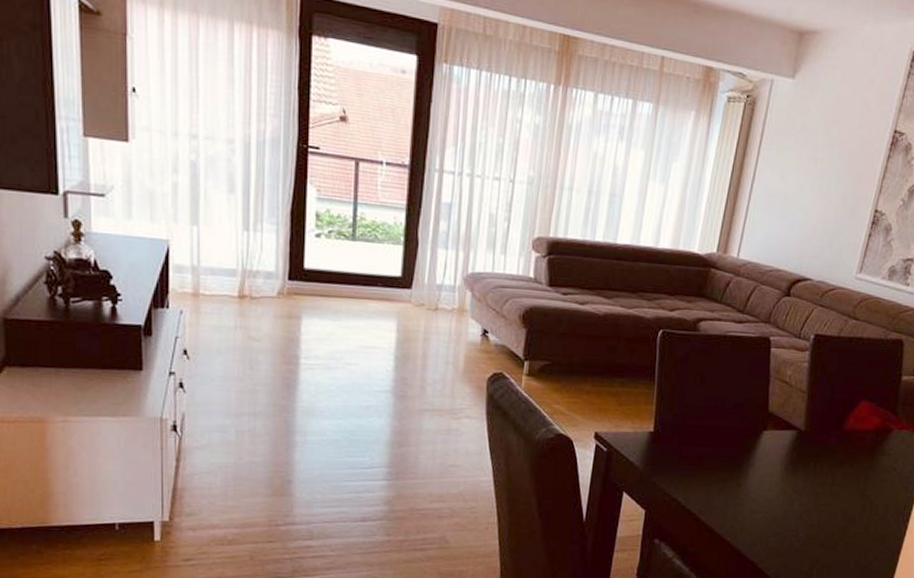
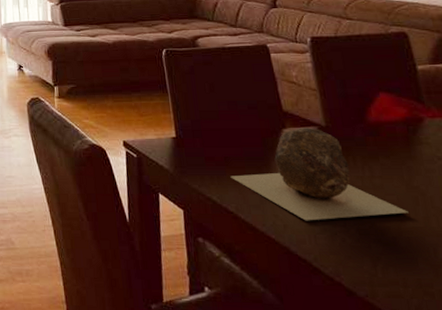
rock: none [700,431,855,525] -> present [230,128,409,221]

